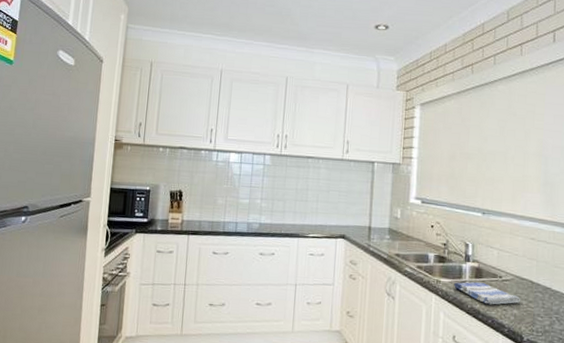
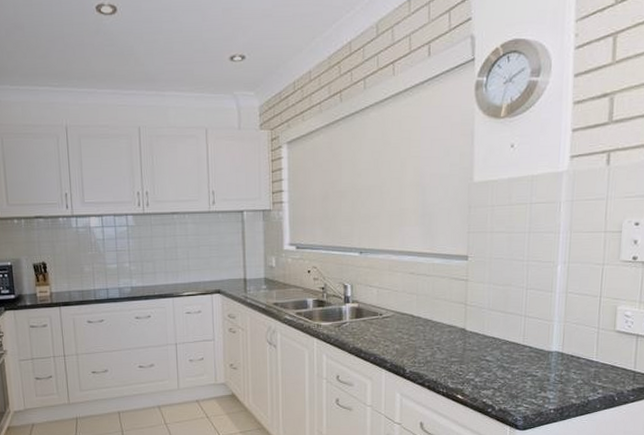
dish towel: present [454,282,521,305] -> none [335,322,402,343]

